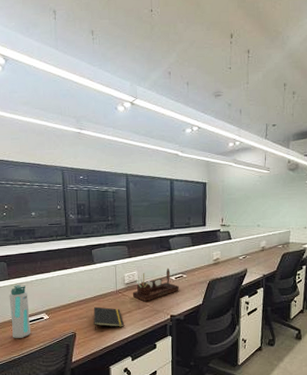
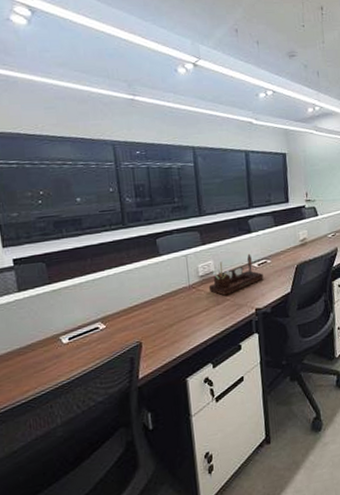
water bottle: present [9,285,31,338] -> none [51,289,83,358]
notepad: present [93,306,124,331] -> none [162,306,201,338]

